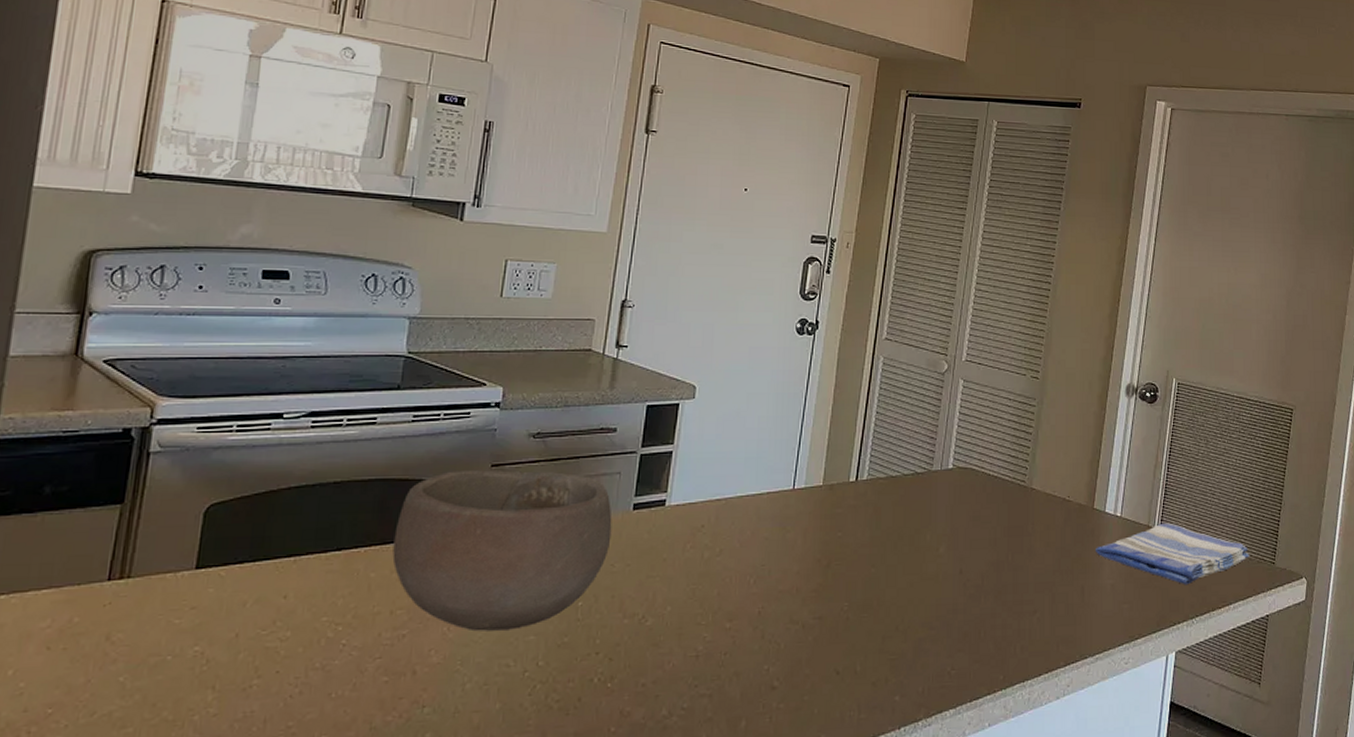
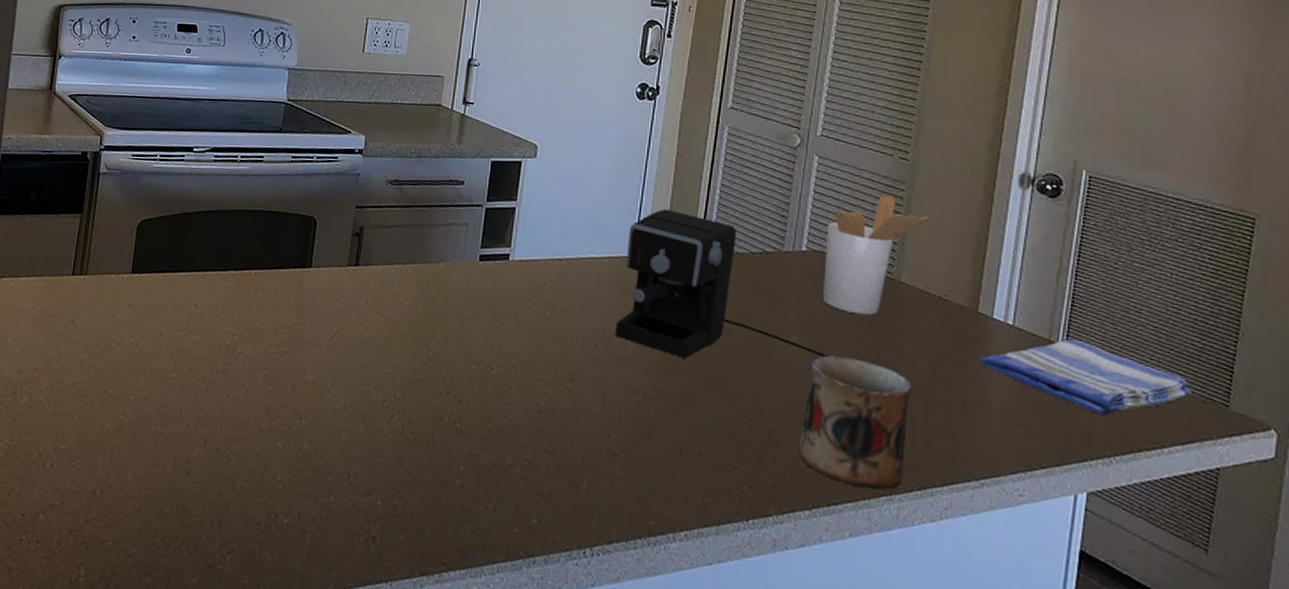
bowl: present [392,470,612,632] -> none [276,209,461,361]
coffee maker: none [774,440,972,583] -> present [615,208,829,358]
mug: none [946,561,1041,680] -> present [800,354,912,490]
utensil holder: none [966,411,1057,522] -> present [822,195,931,316]

